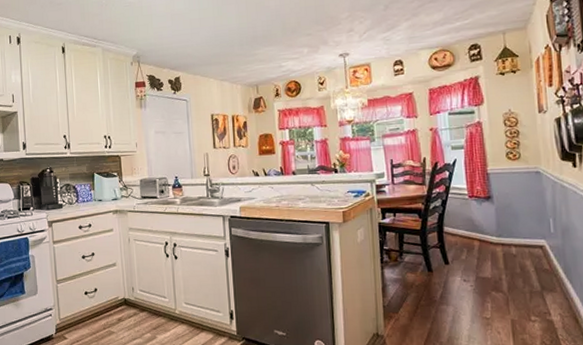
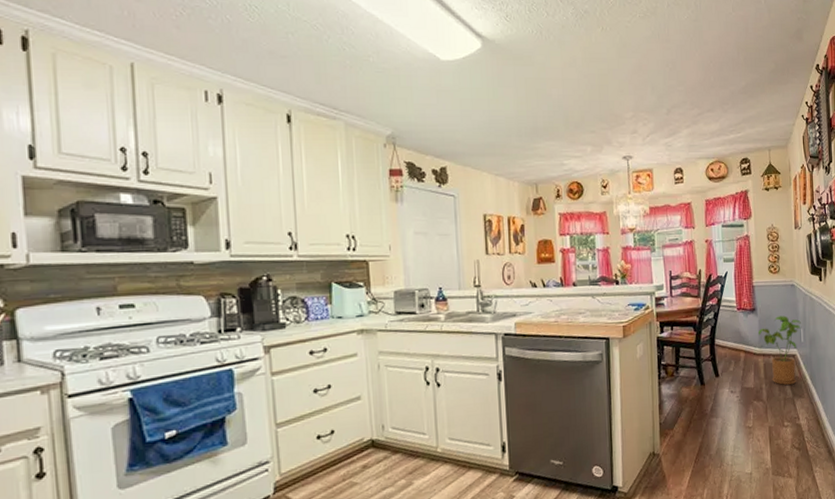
house plant: none [495,204,550,278] -> present [758,315,801,386]

